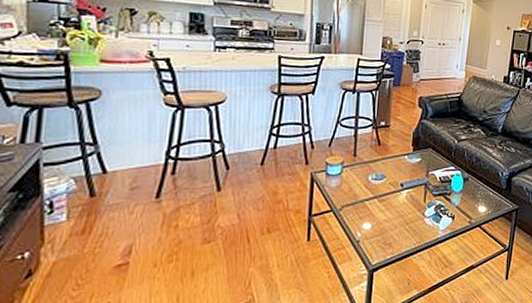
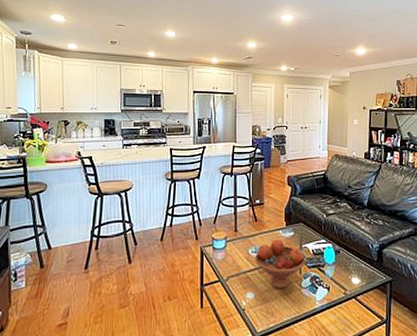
fruit bowl: none [374,165,432,219] -> present [254,239,306,289]

